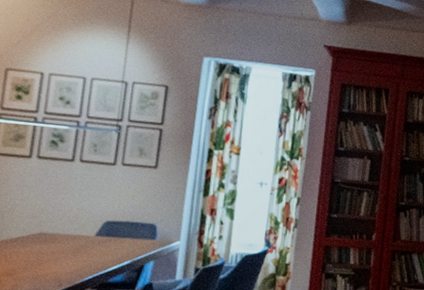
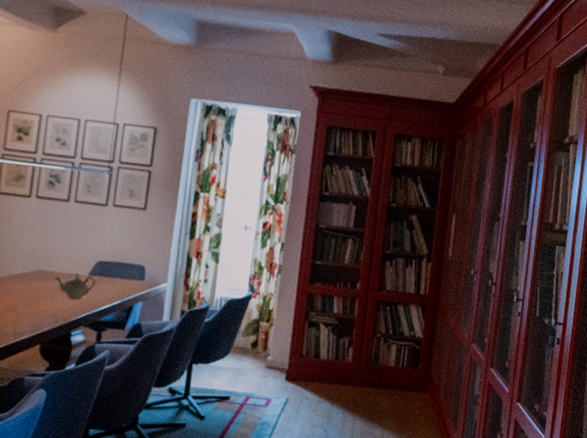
teapot: none [57,234,104,261] -> present [54,273,96,299]

